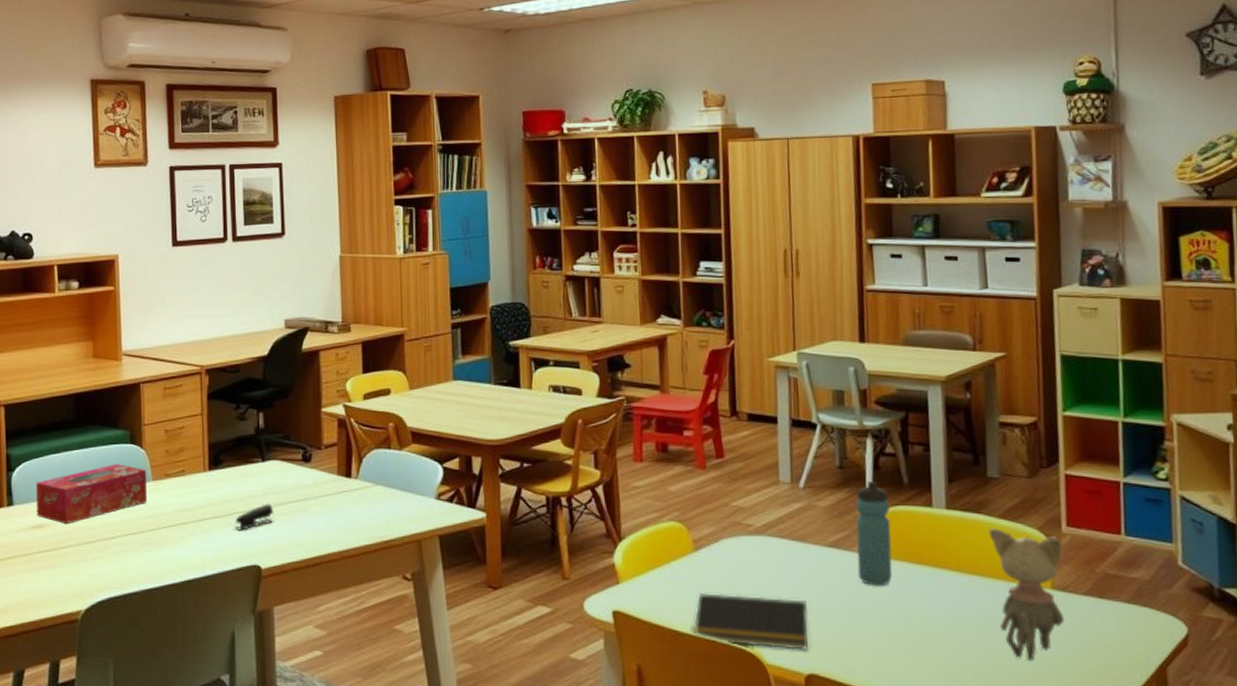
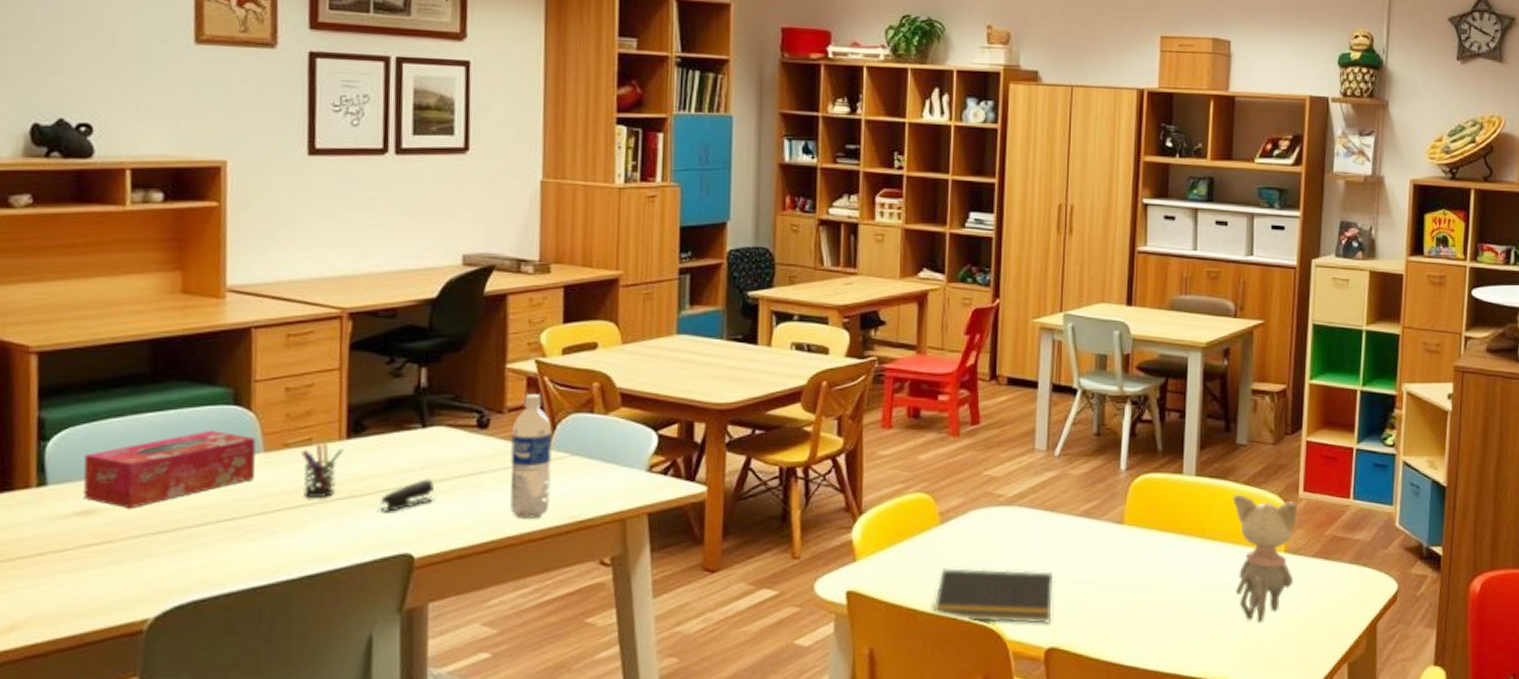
pen holder: none [177,474,207,519] -> present [300,443,344,499]
water bottle: none [328,433,361,538] -> present [510,394,552,519]
water bottle: present [856,482,893,586] -> none [1106,449,1142,555]

